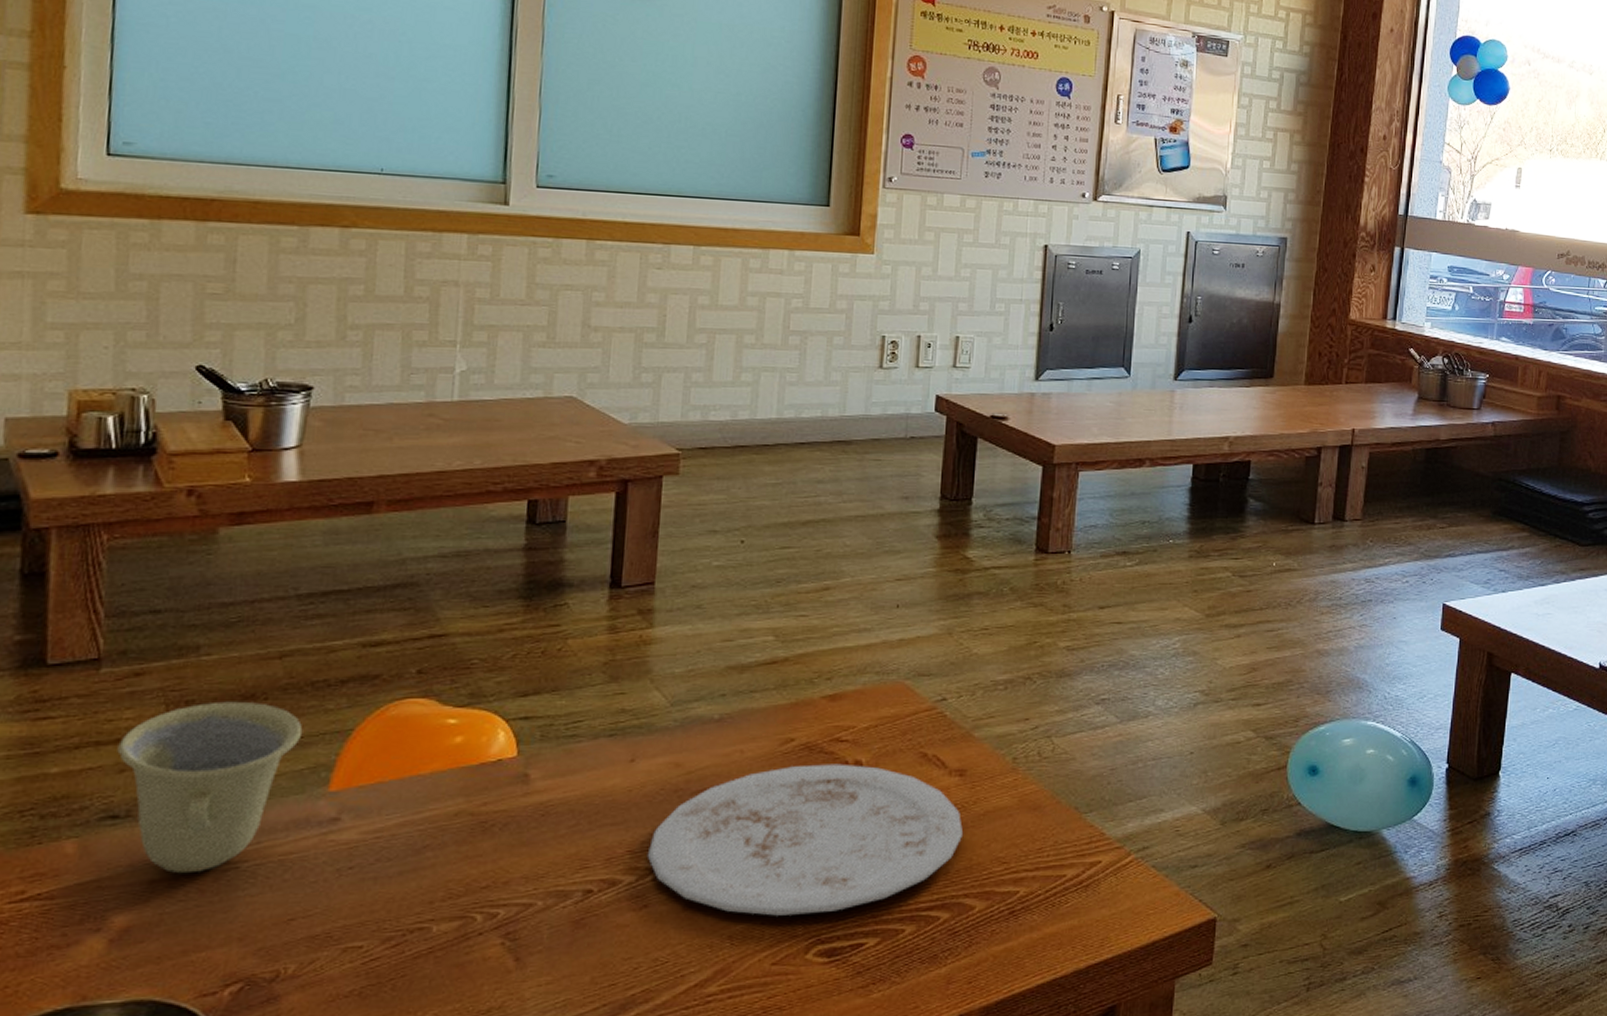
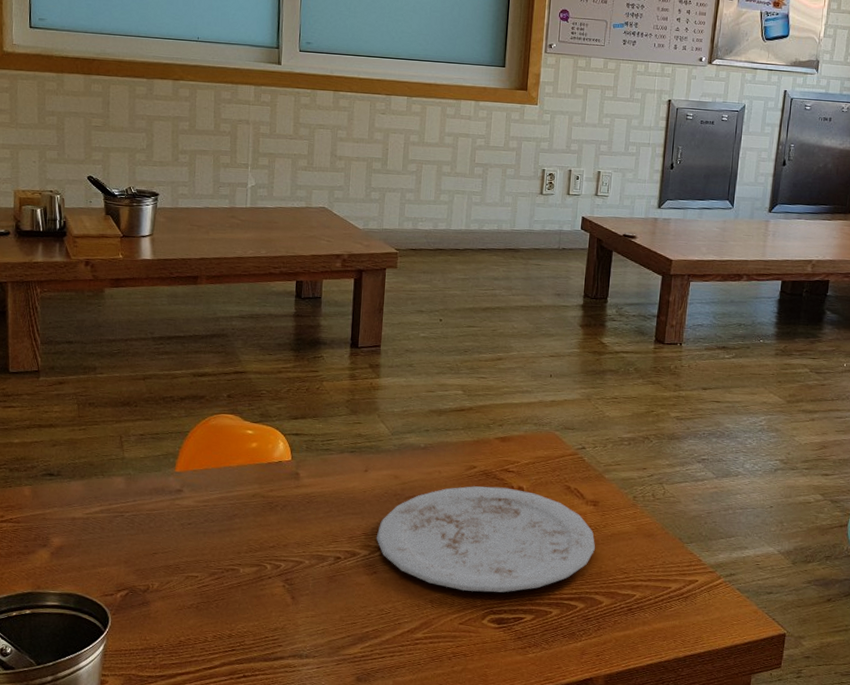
cup: present [117,701,303,874] -> none [51,405,159,516]

